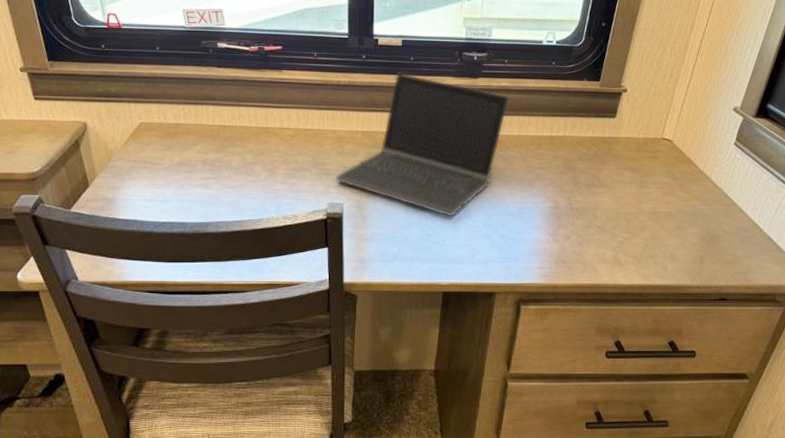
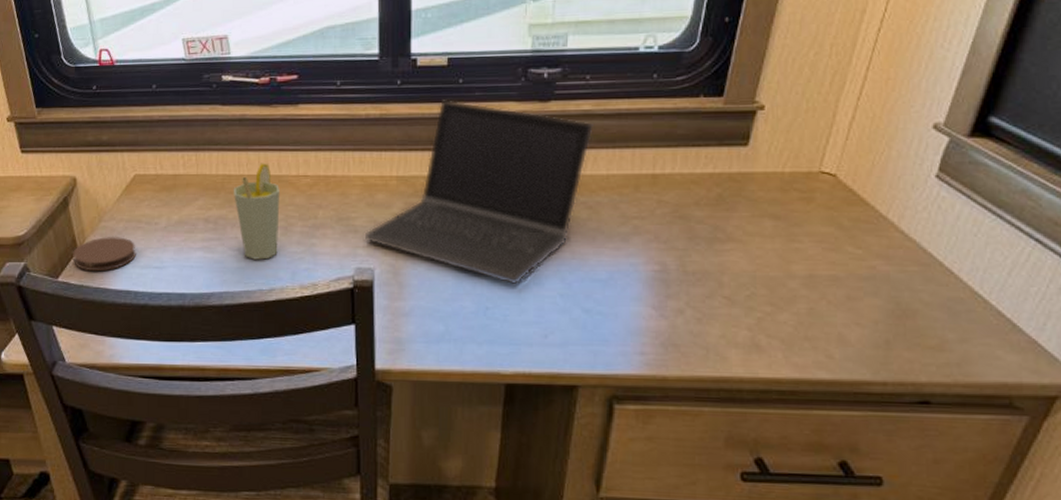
coaster: none [84,174,142,203] -> present [73,236,136,271]
cup: none [227,116,266,196] -> present [233,163,279,260]

